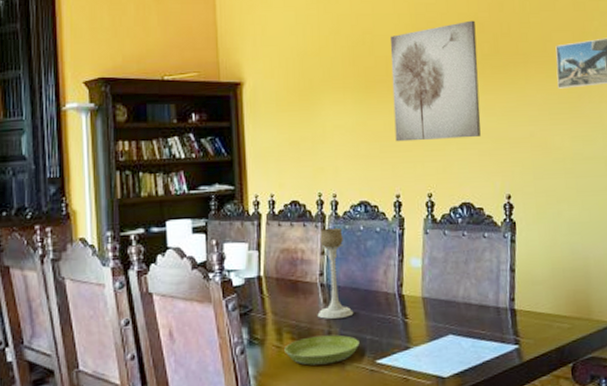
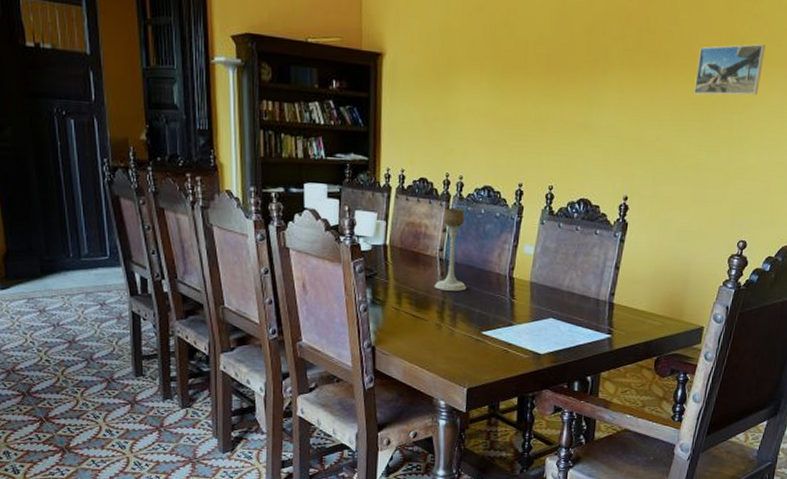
saucer: present [284,334,360,366] -> none [402,304,469,330]
wall art: present [390,20,481,142] -> none [525,10,622,136]

